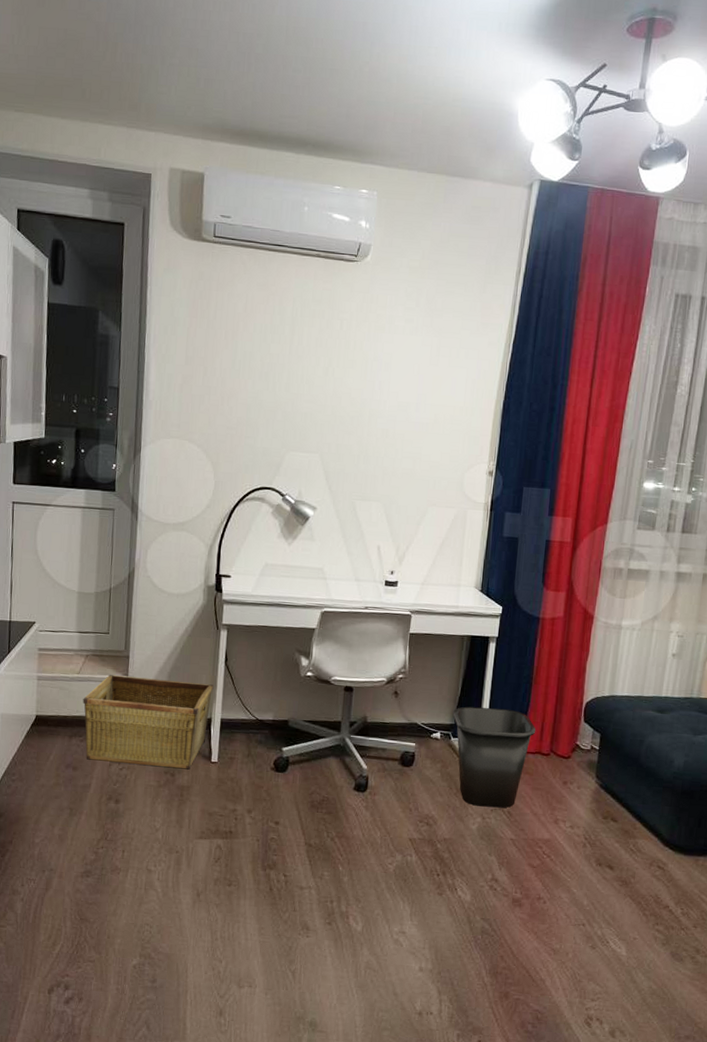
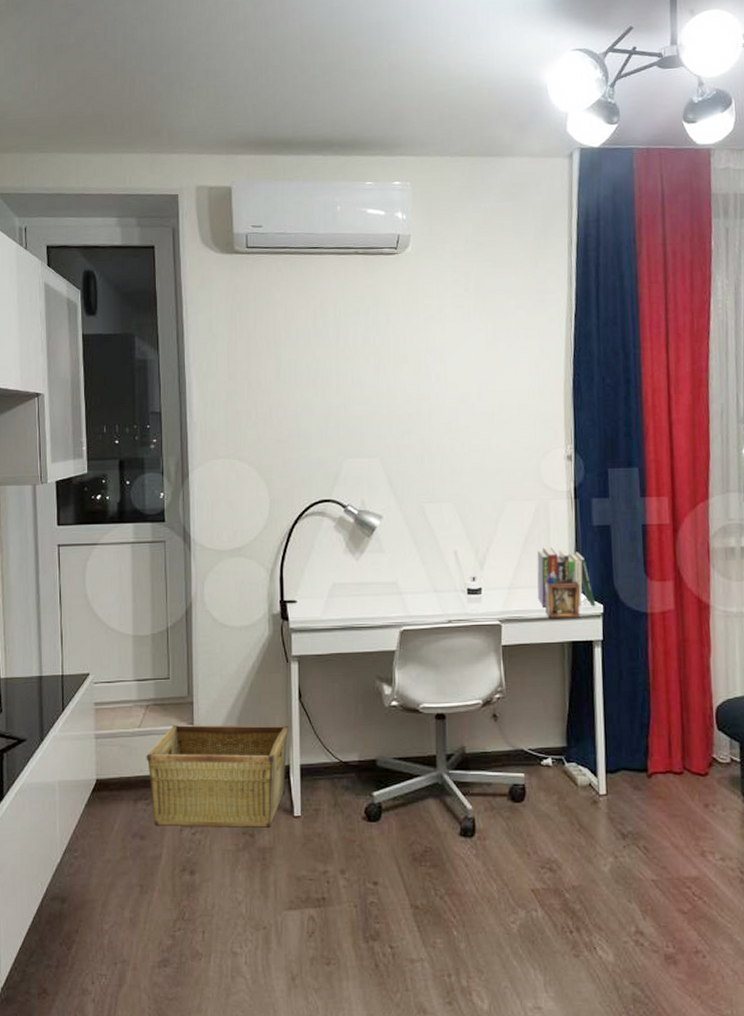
books: none [446,551,497,608] -> present [536,547,596,608]
desk organizer: none [451,571,485,616] -> present [544,568,581,618]
waste bin: present [453,706,536,808] -> none [563,723,663,843]

